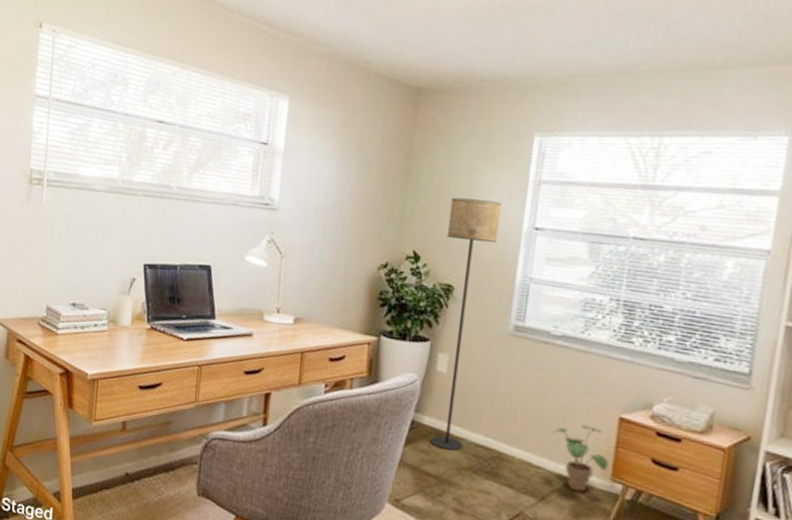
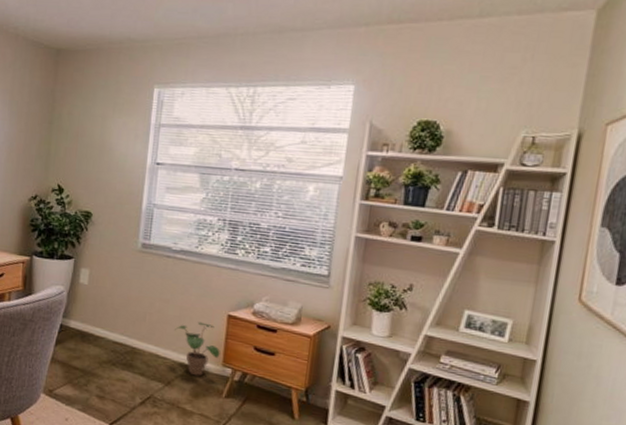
floor lamp: present [430,197,501,451] -> none [76,139,129,348]

